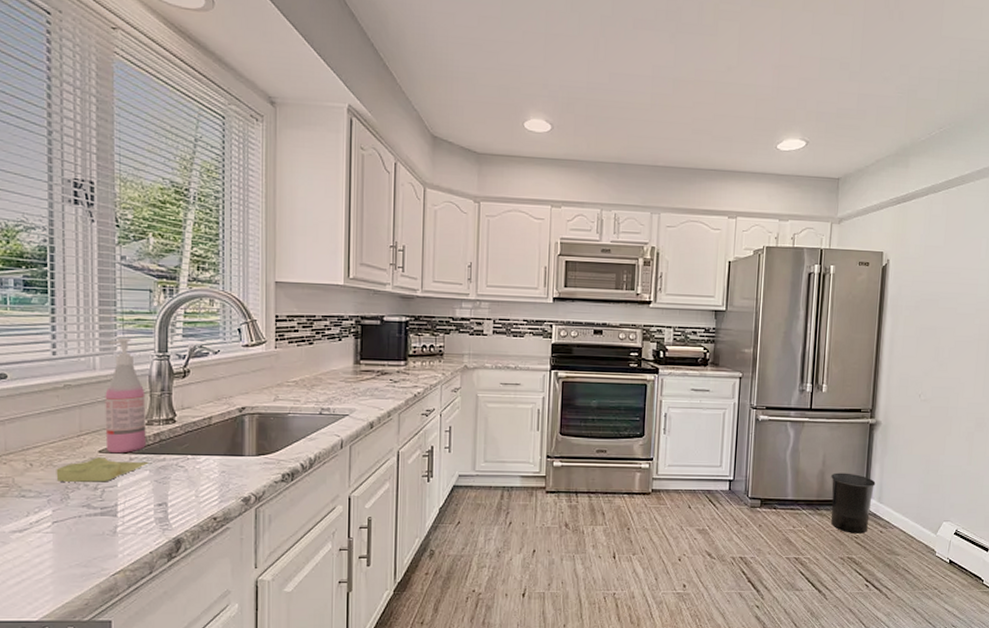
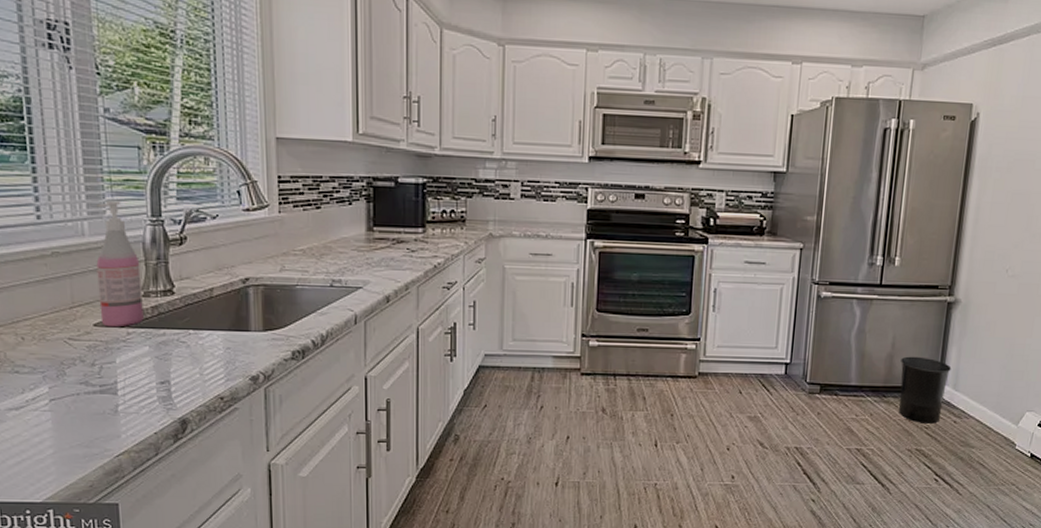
sponge: present [56,457,149,482] -> none [49,331,148,358]

